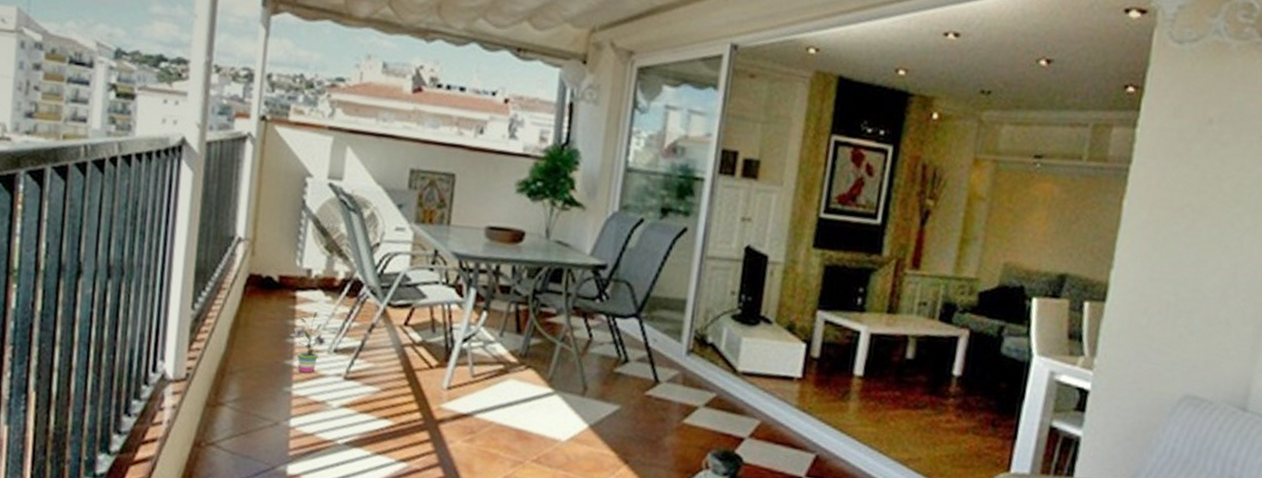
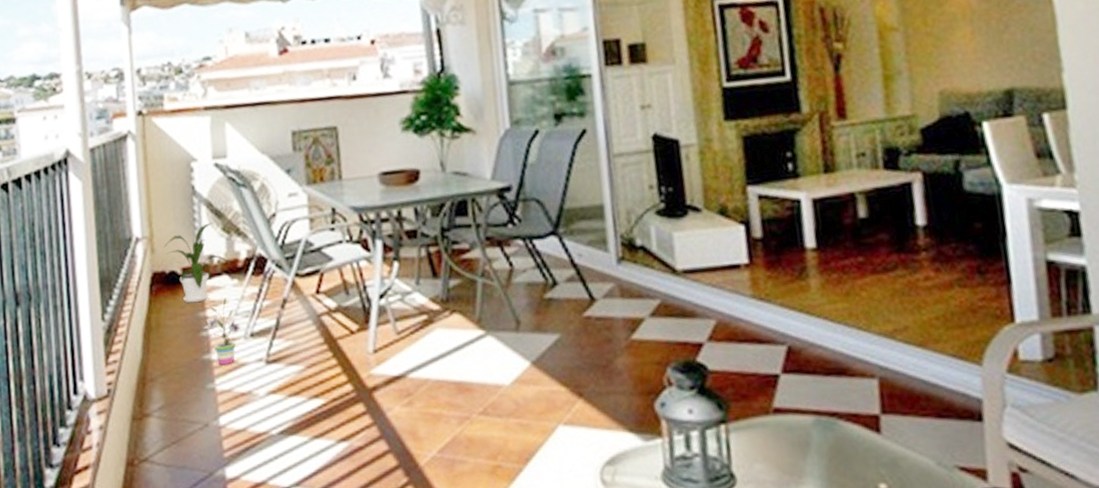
house plant: none [265,238,328,311] -> present [164,222,231,303]

